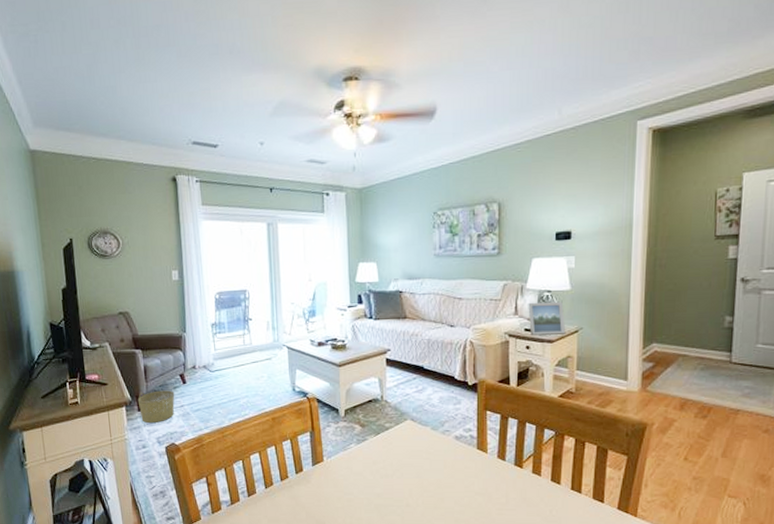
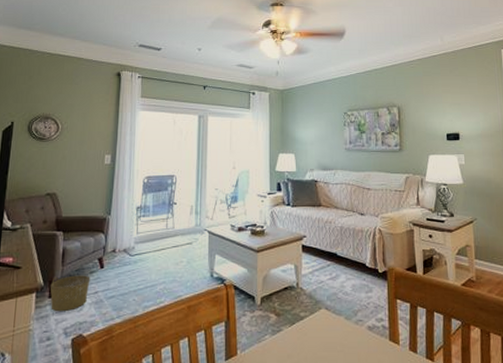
picture frame: present [528,301,566,336] -> none [428,194,463,226]

